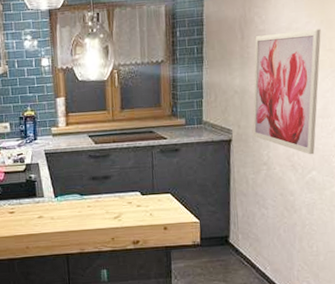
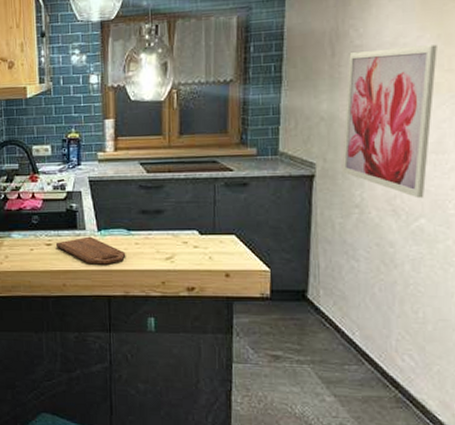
cutting board: none [18,203,80,227] -> present [55,236,126,265]

